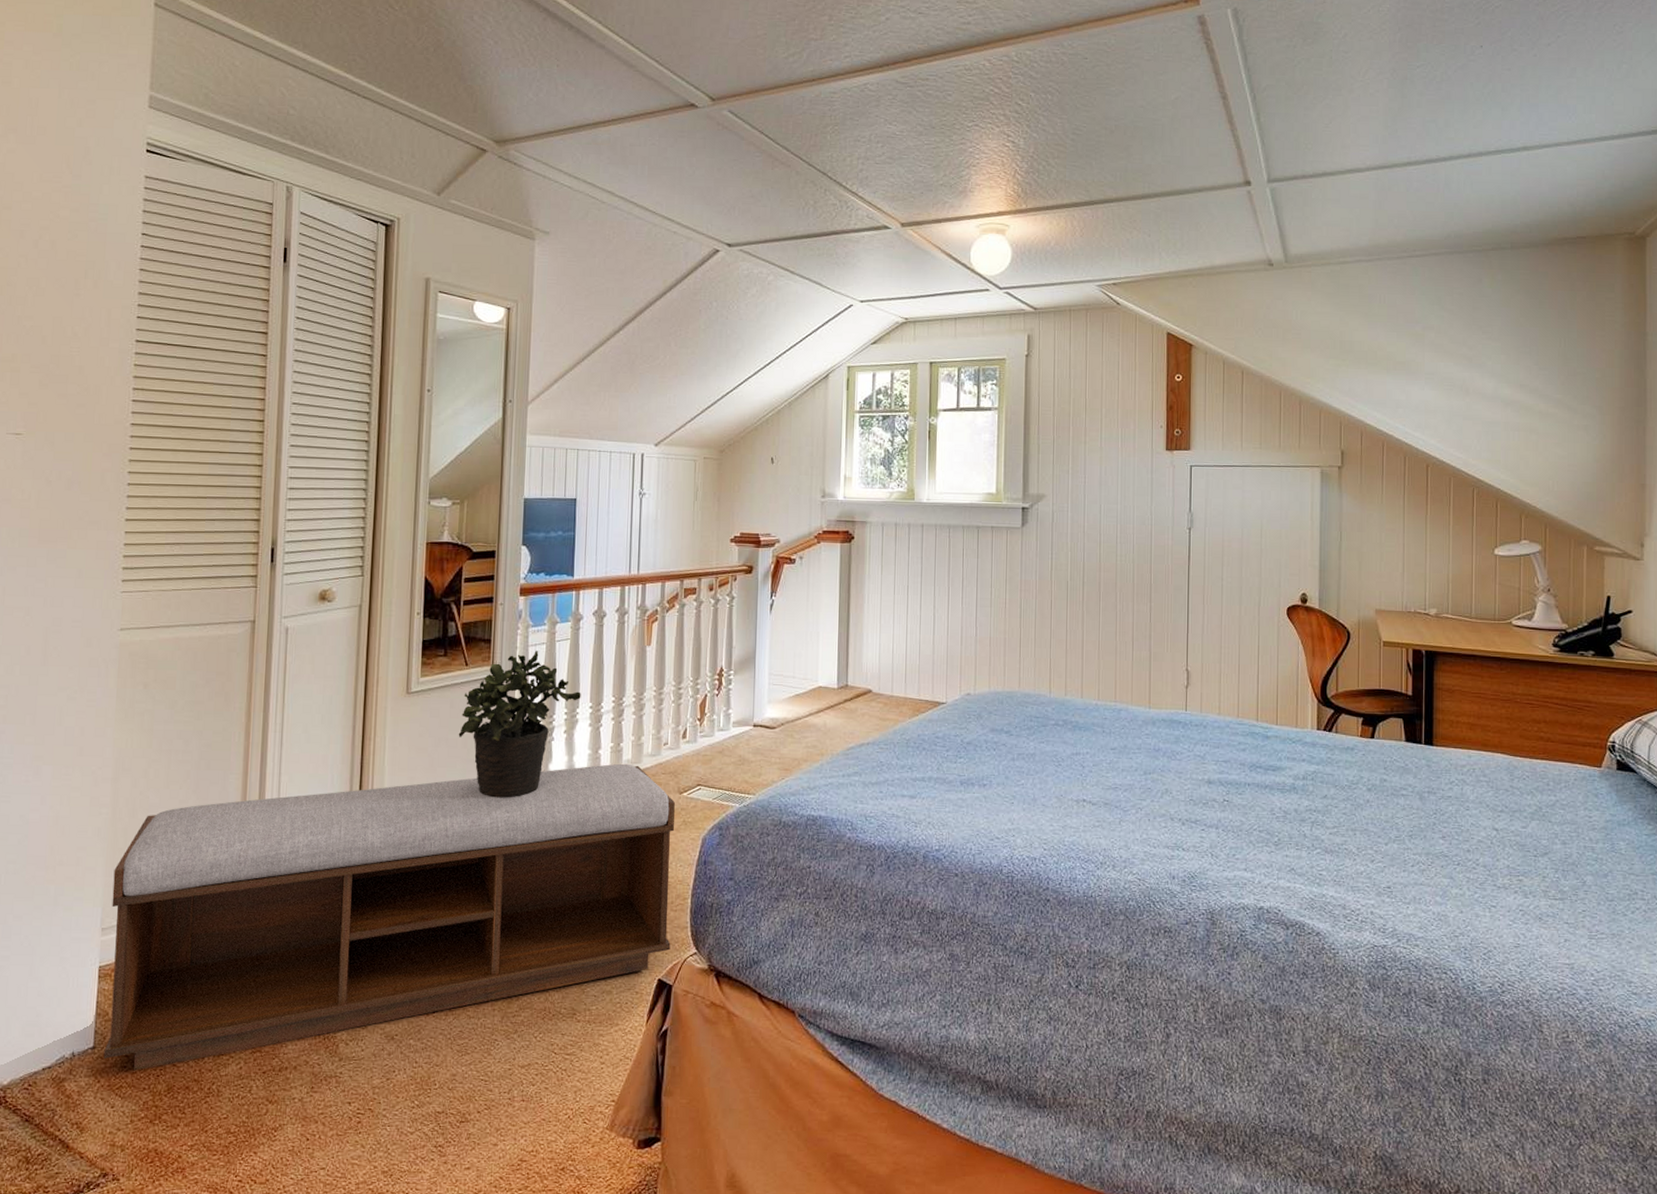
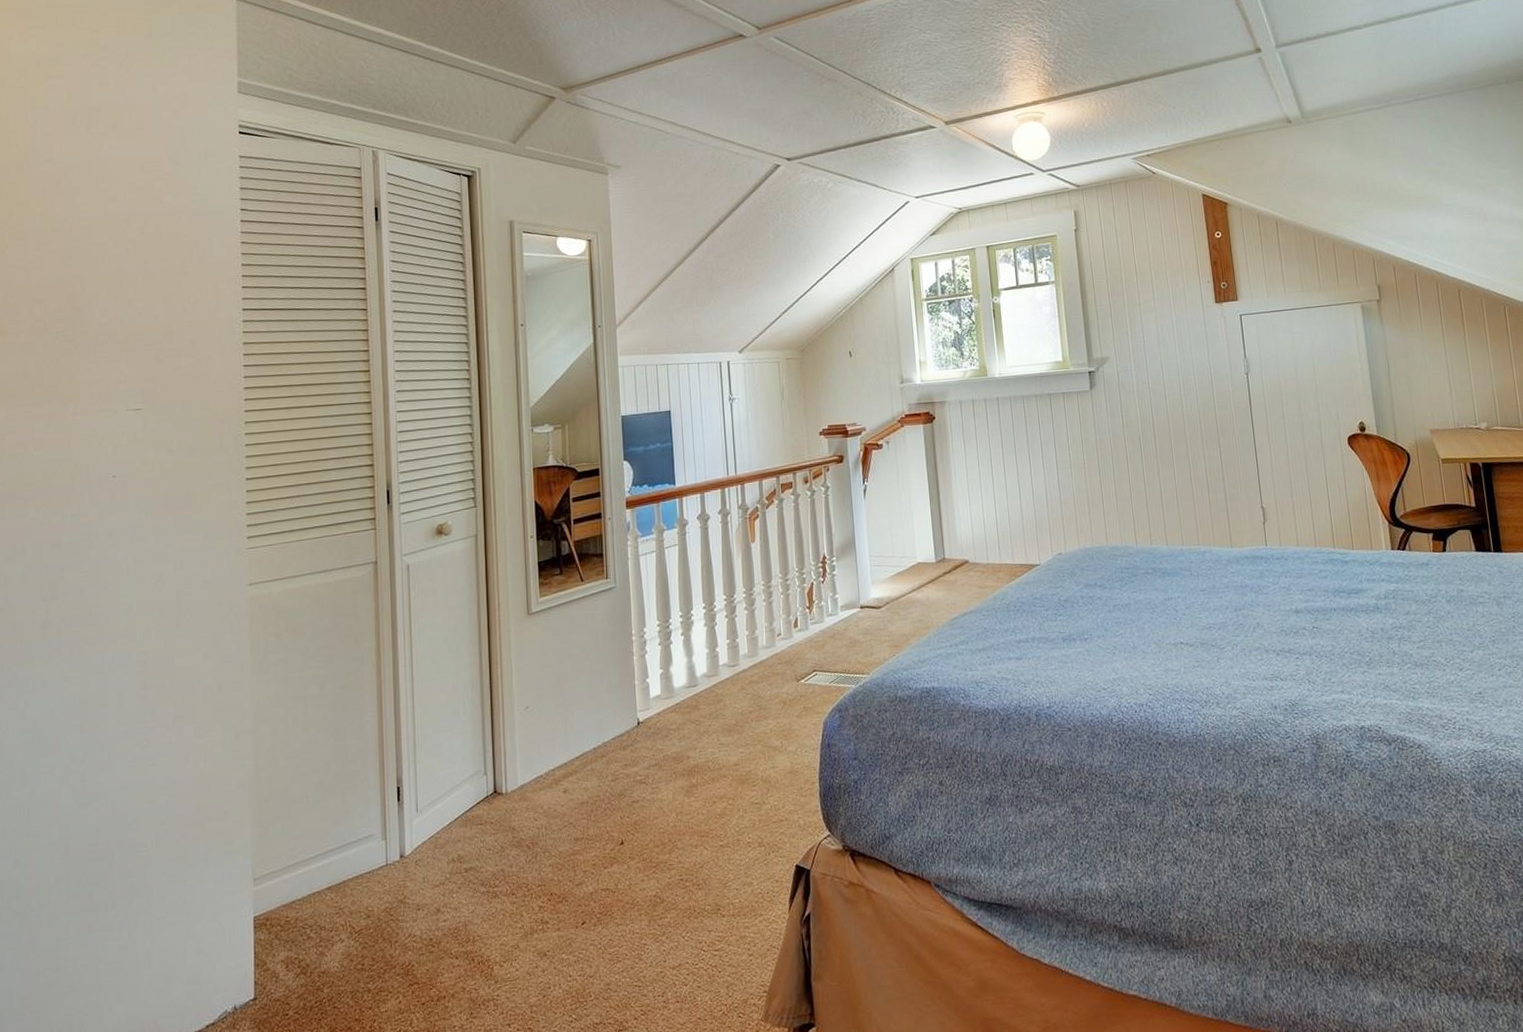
bench: present [103,763,675,1071] -> none [261,658,805,1018]
potted plant: present [458,651,581,798] -> none [580,559,694,706]

